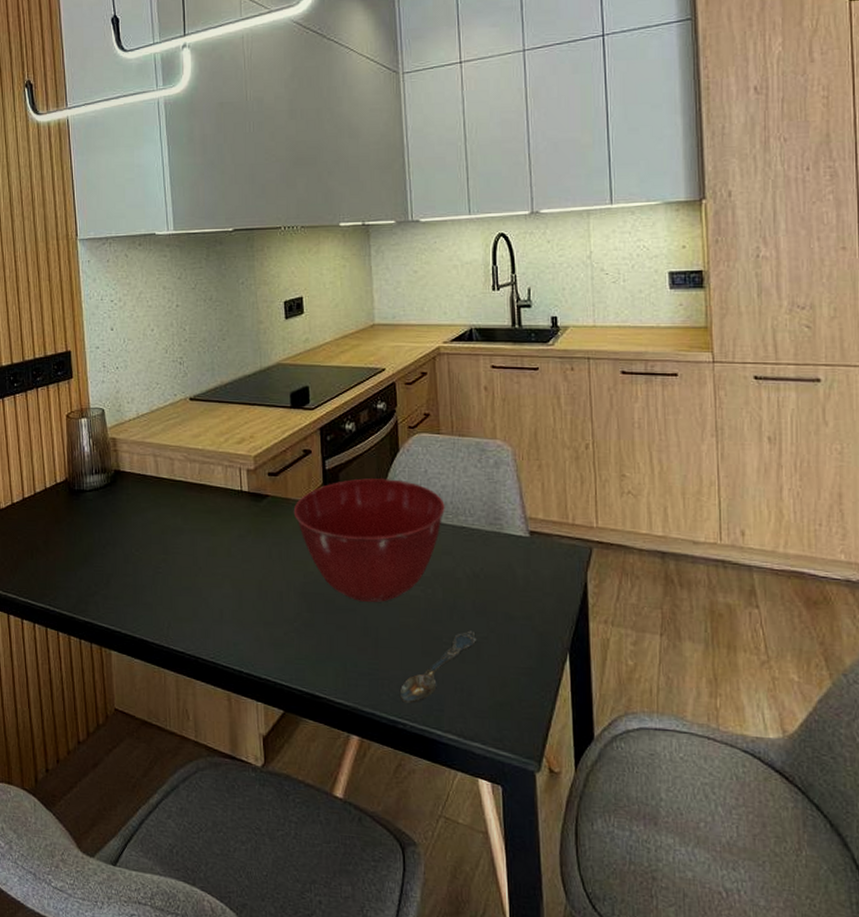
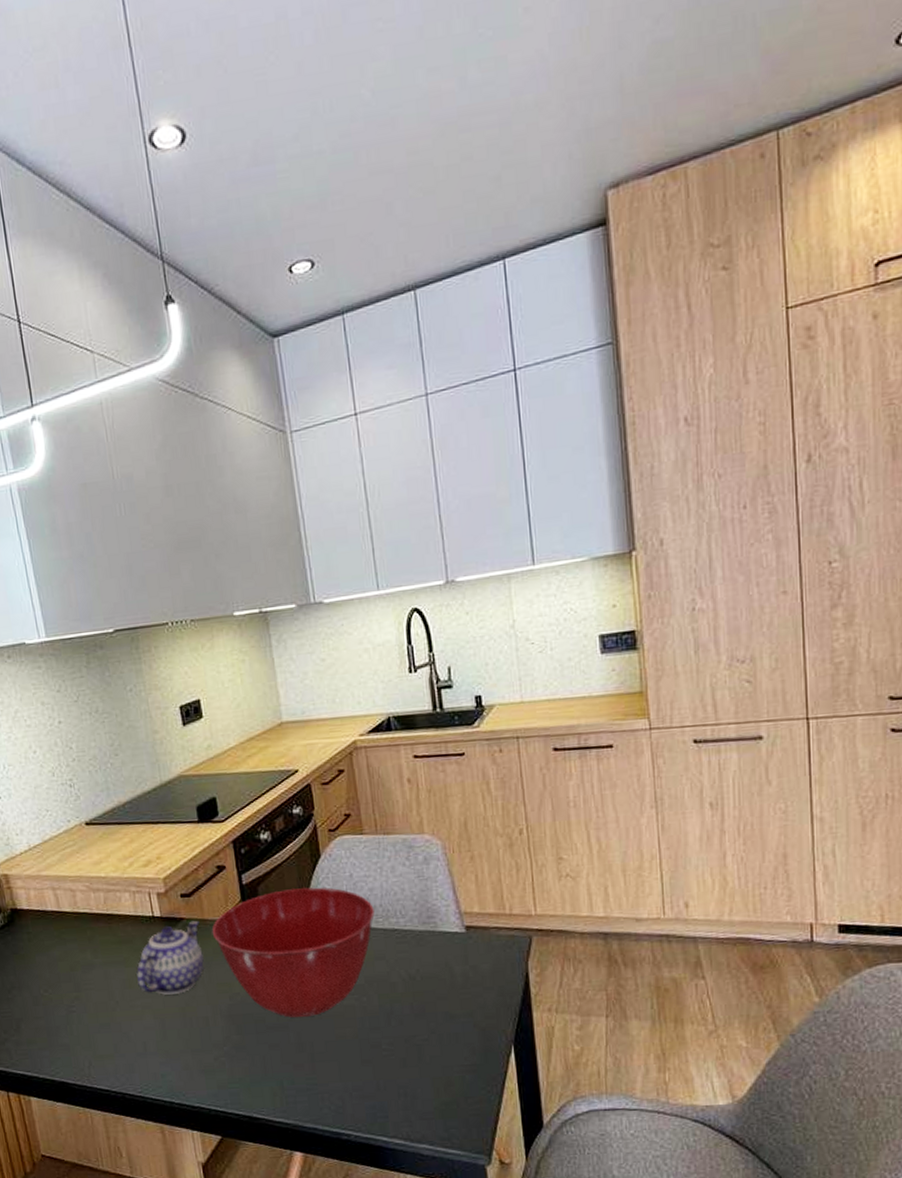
teapot: none [221,498,284,567] -> present [136,920,205,995]
spoon: present [399,630,476,703] -> none [340,1034,417,1114]

